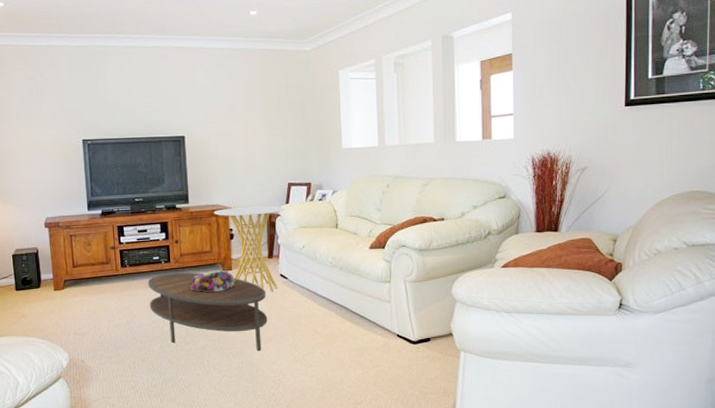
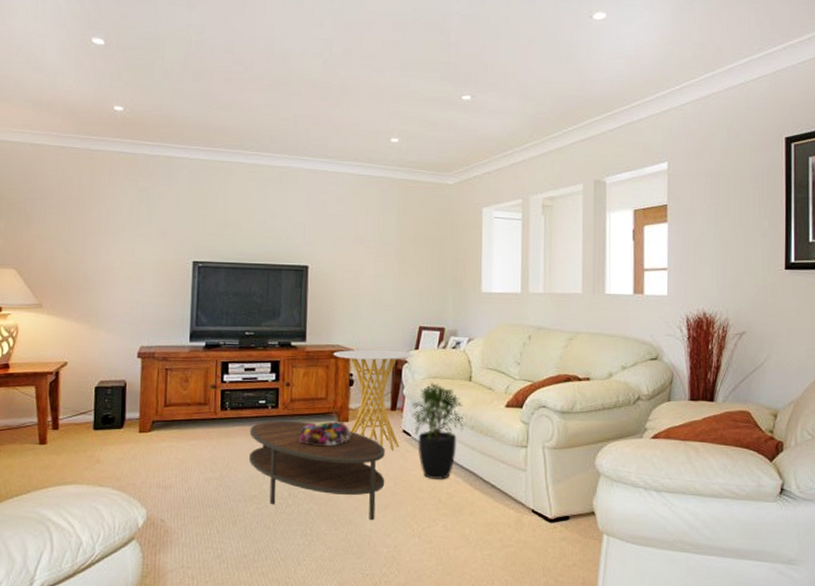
potted plant: none [285,232,333,314] -> present [410,383,464,479]

